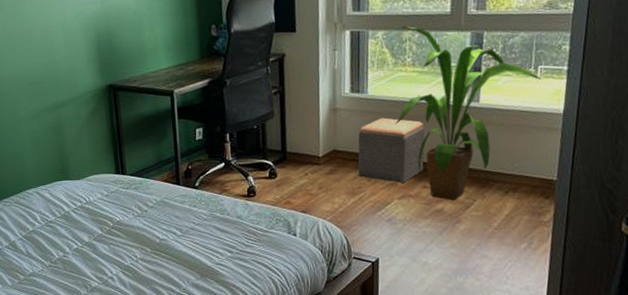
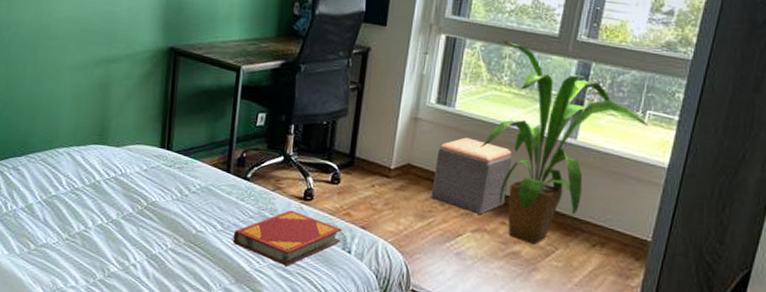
hardback book: none [192,207,286,256] -> present [233,210,342,266]

